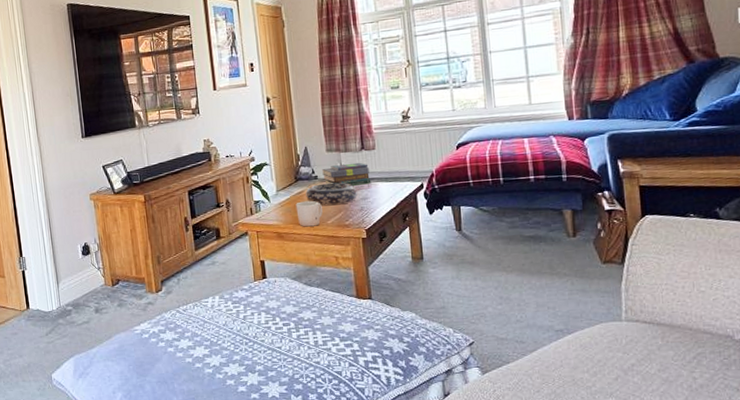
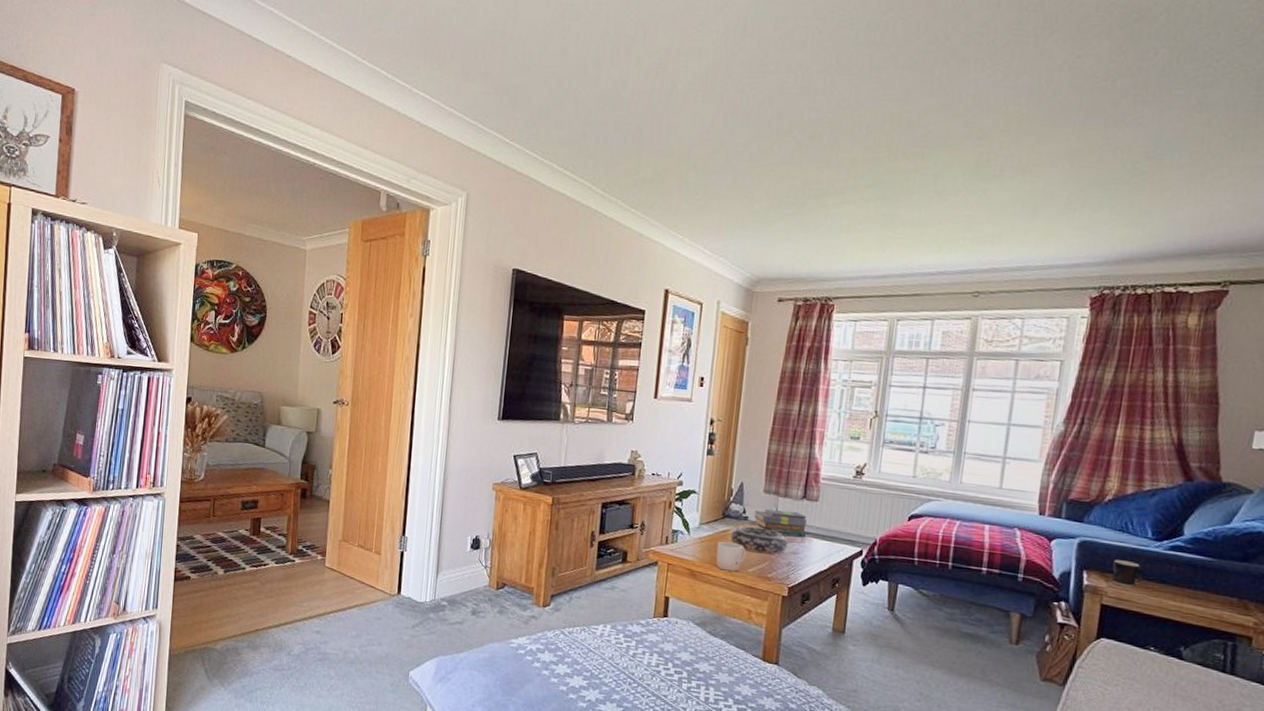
mug: none [642,143,670,167] -> present [1111,559,1144,588]

